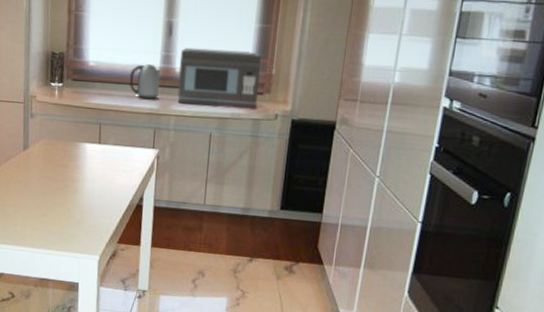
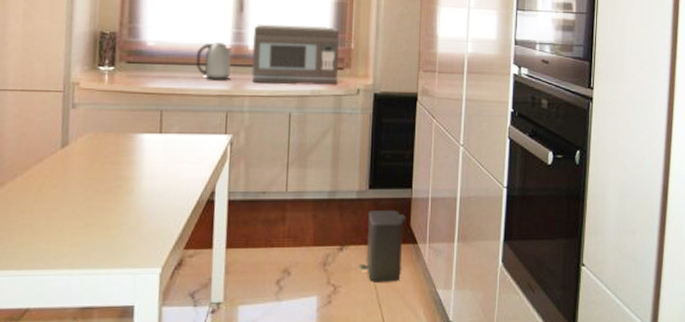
pedal bin: none [266,229,315,296] -> present [359,210,406,282]

